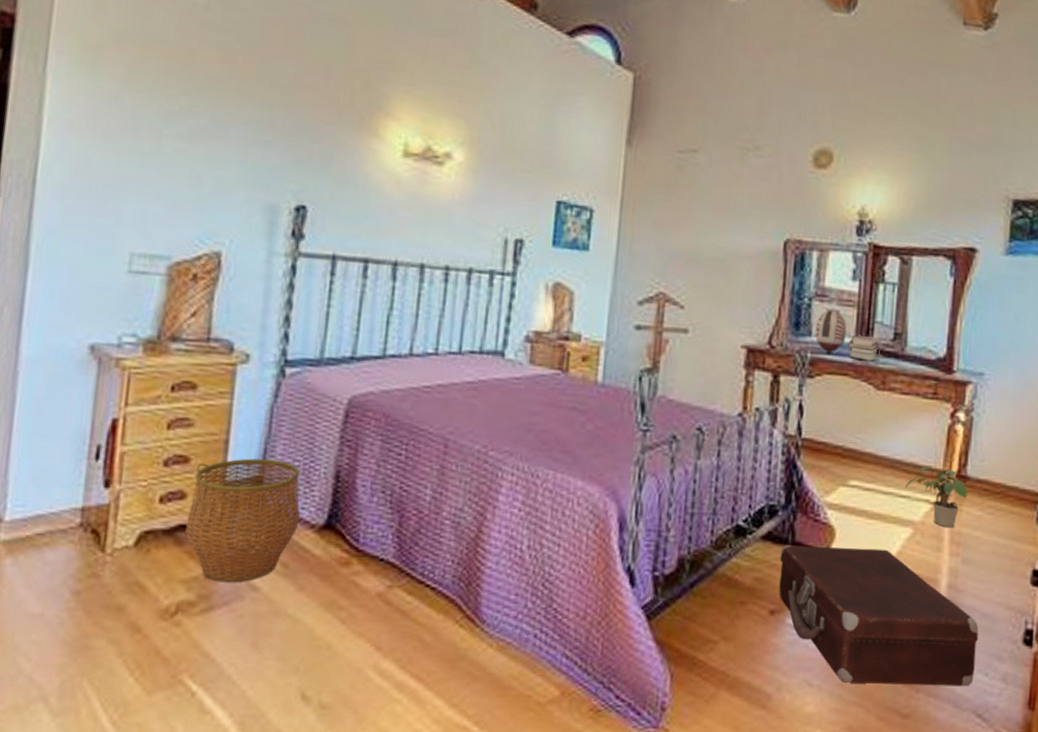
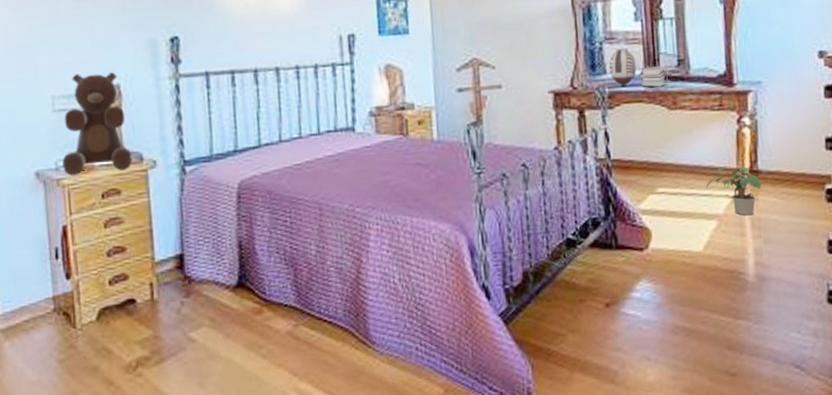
teddy bear: none [126,230,221,362] -> present [62,71,133,177]
basket: present [185,458,301,583] -> none [132,239,217,339]
suitcase: present [778,545,979,687] -> none [607,241,788,354]

